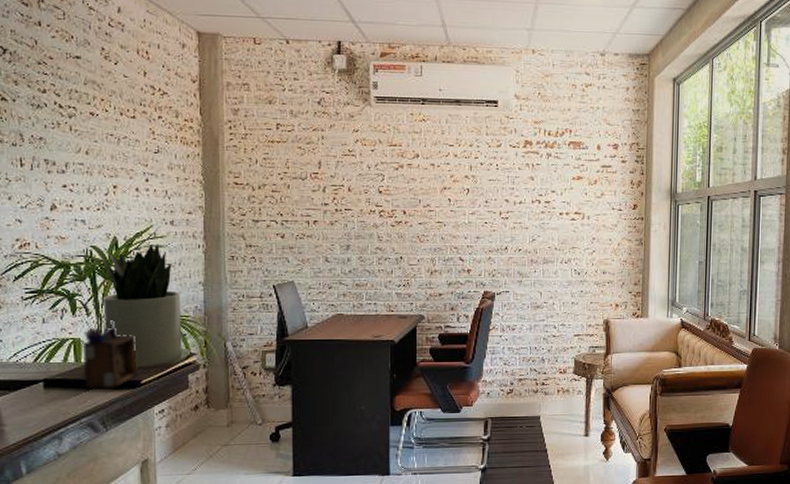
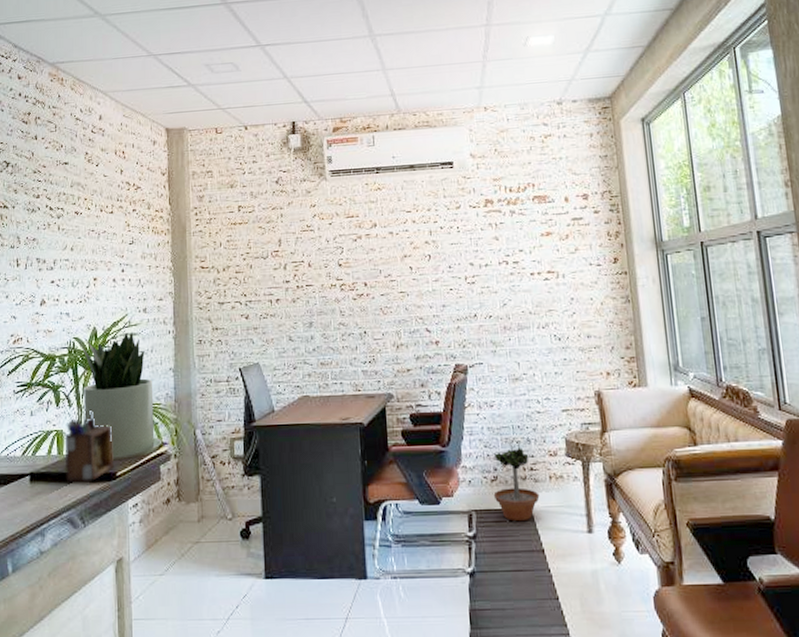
potted tree: none [508,360,548,427] -> present [493,440,540,522]

